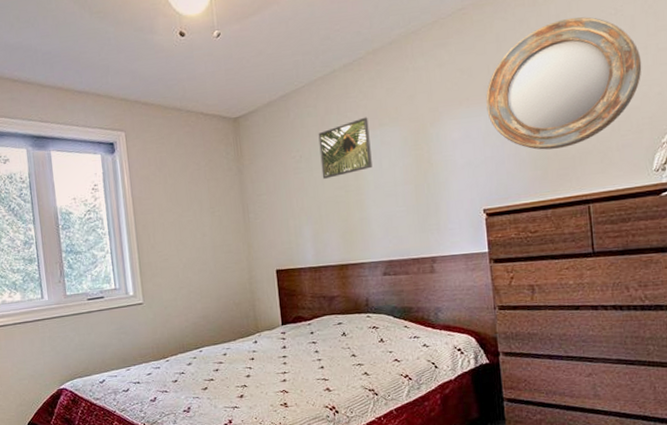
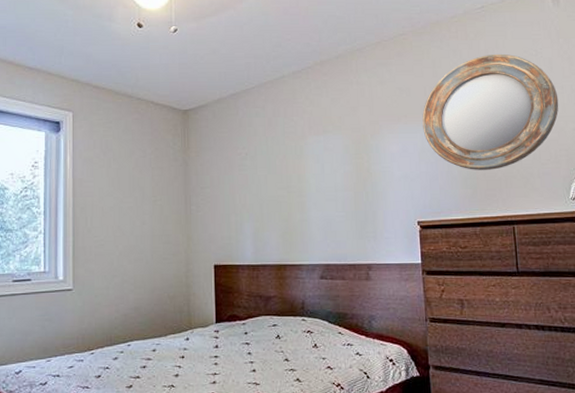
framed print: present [318,117,372,179] -> none [265,123,315,178]

